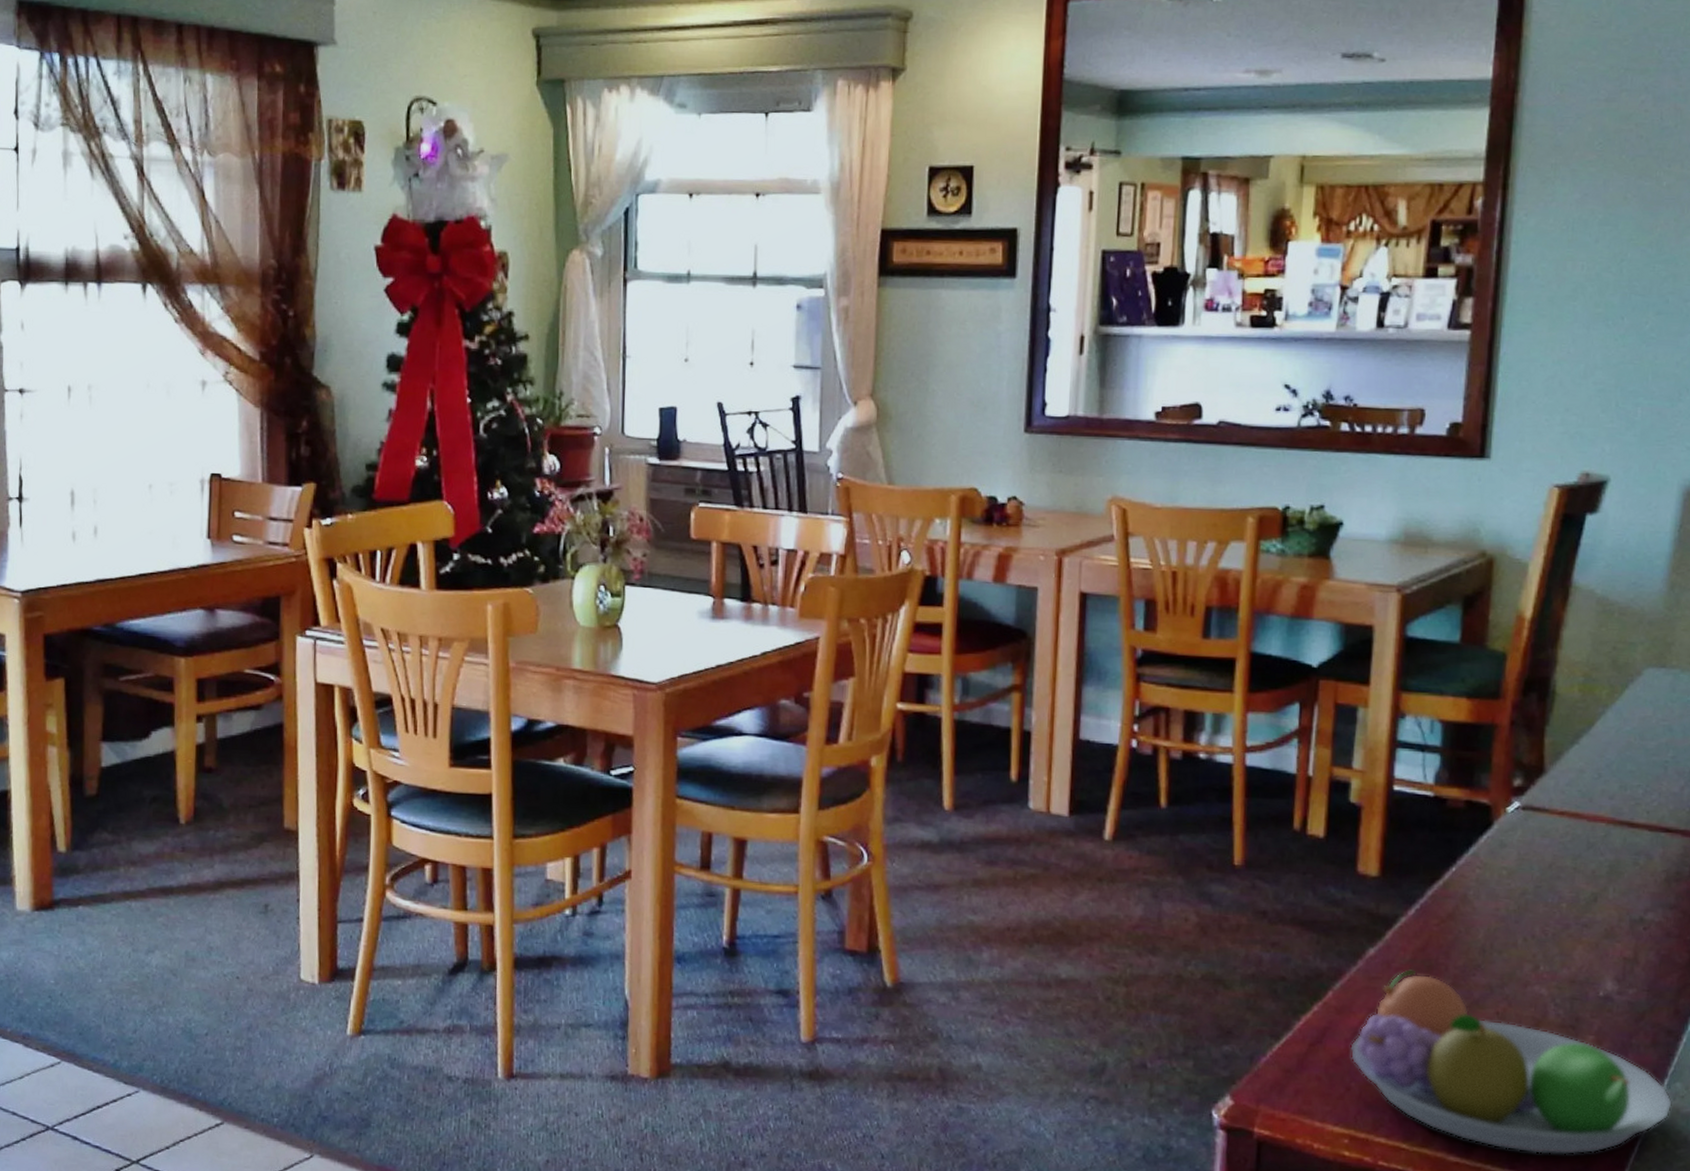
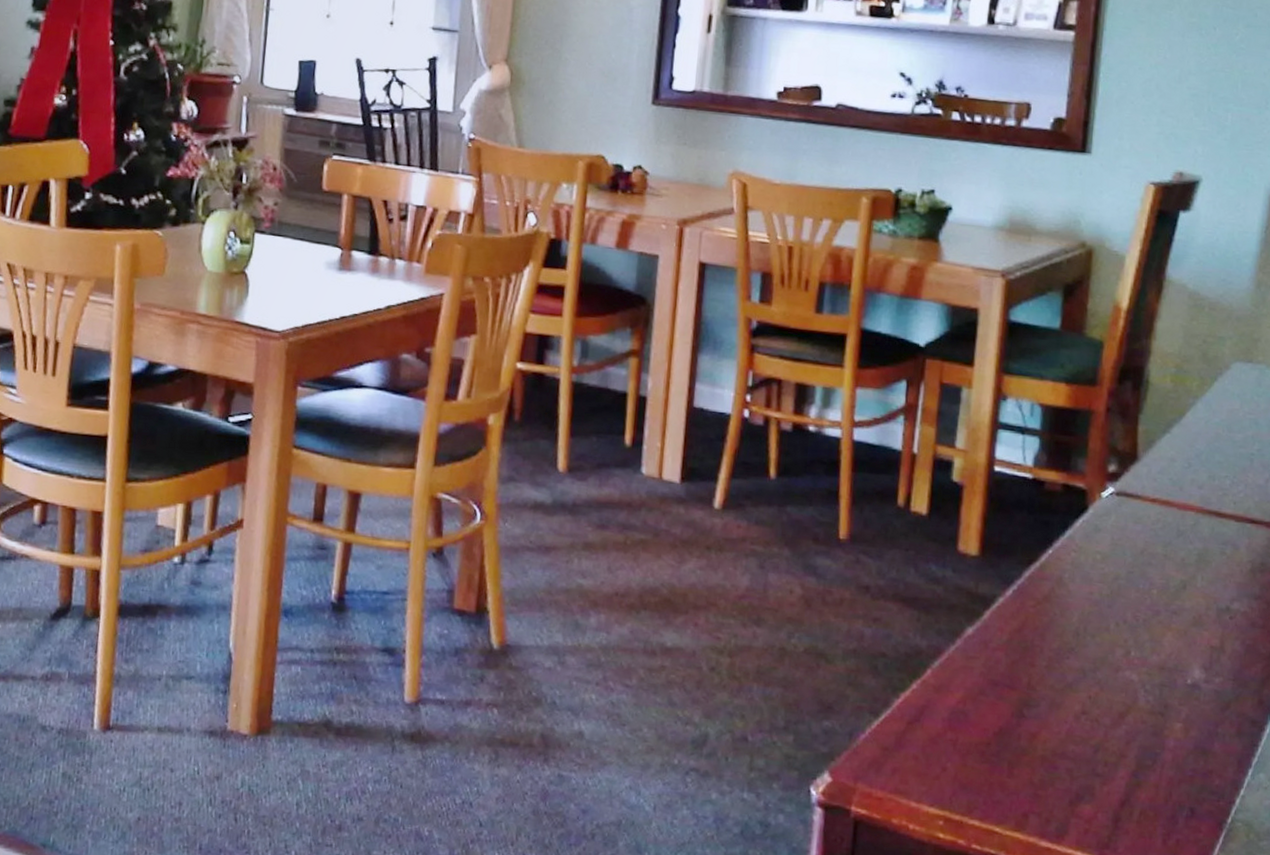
fruit bowl: present [1350,968,1672,1155] -> none [947,649,1256,844]

